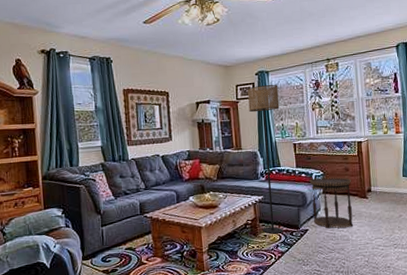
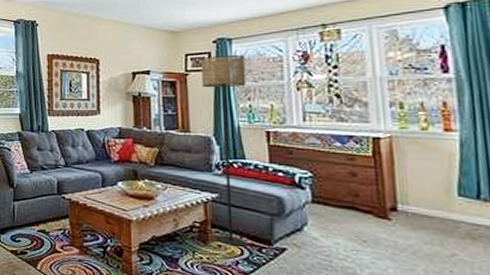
side table: present [309,177,353,229] -> none [290,180,363,257]

